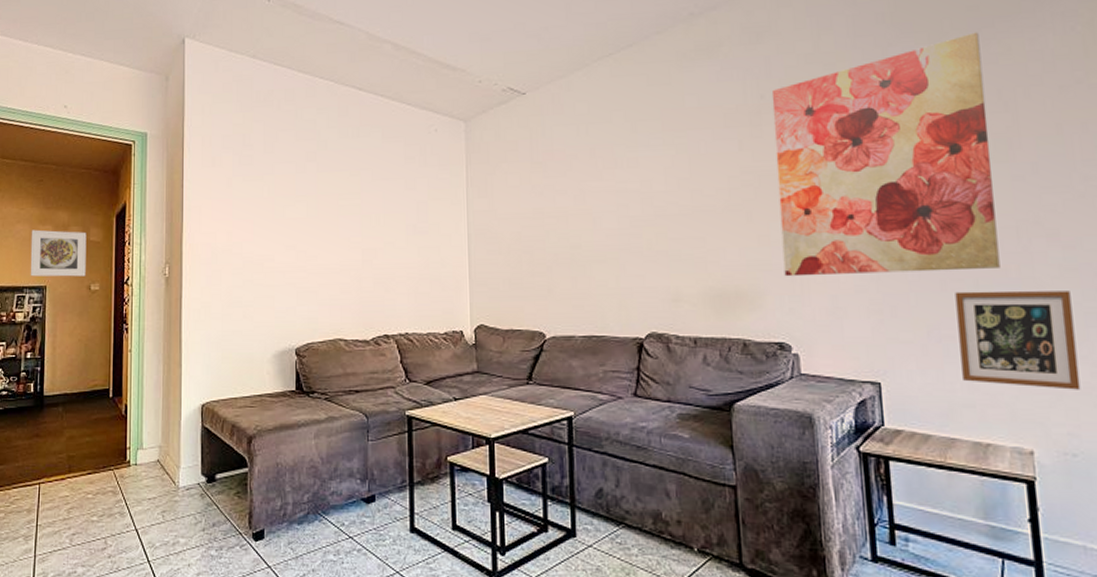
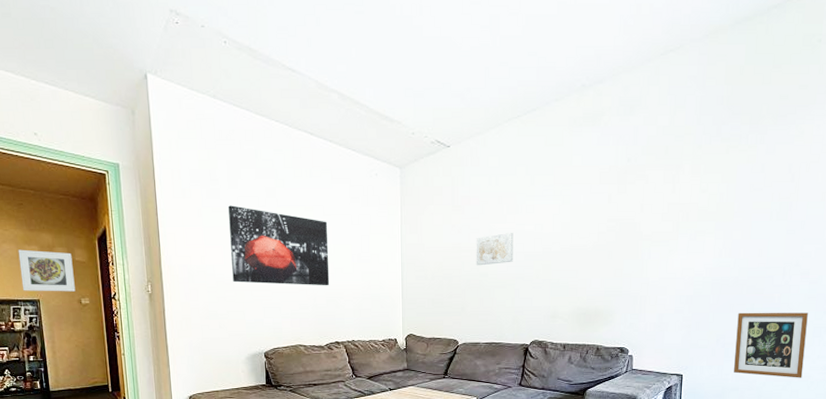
wall art: none [262,172,378,265] -> present [228,205,330,286]
wall art: none [563,191,615,235] -> present [476,232,513,266]
wall art: present [771,32,1000,277] -> none [630,117,785,300]

